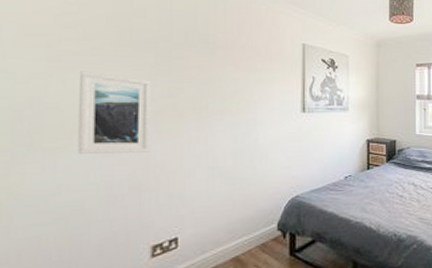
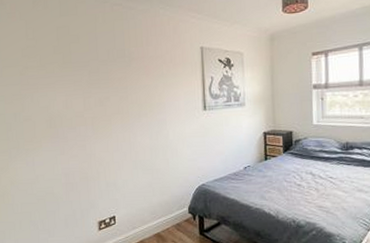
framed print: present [77,71,151,154] -> none [42,90,91,153]

